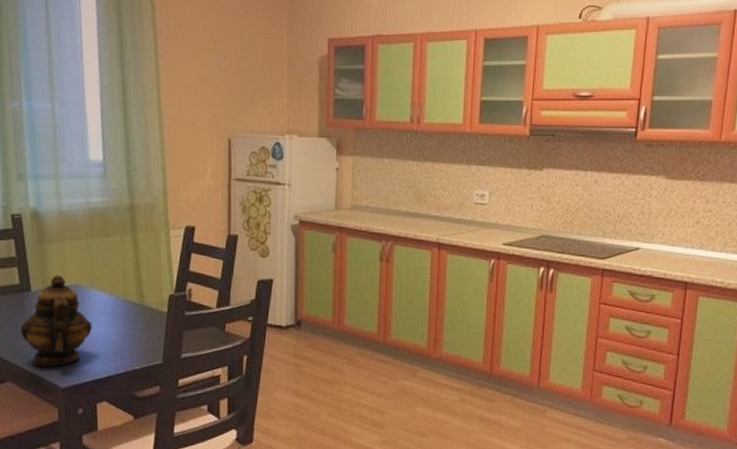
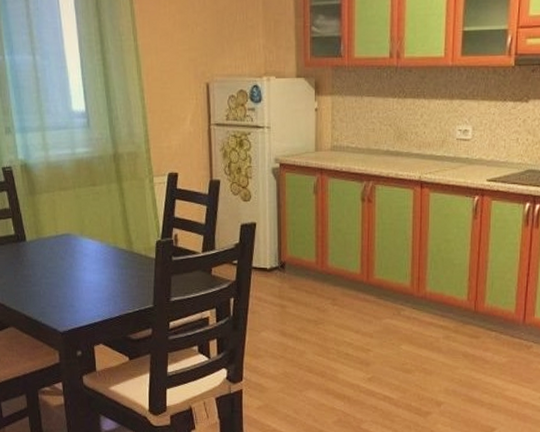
teapot: present [20,274,92,367] -> none [18,224,85,312]

